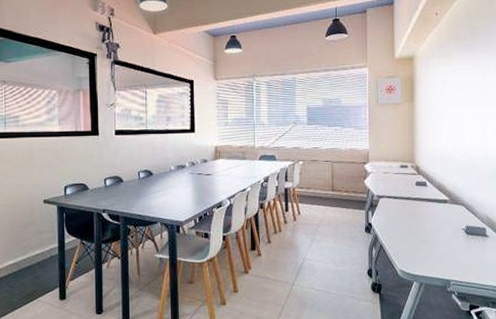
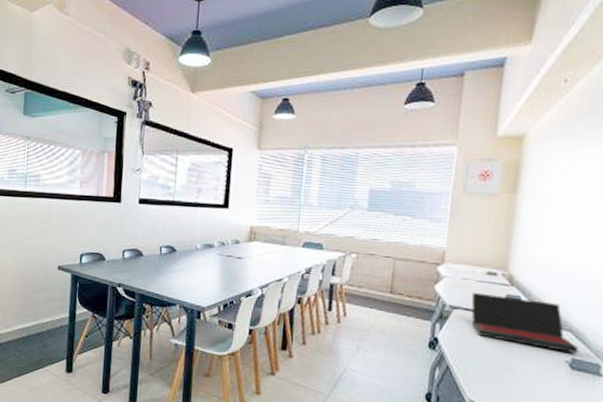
laptop: none [392,182,470,222] -> present [471,292,579,353]

